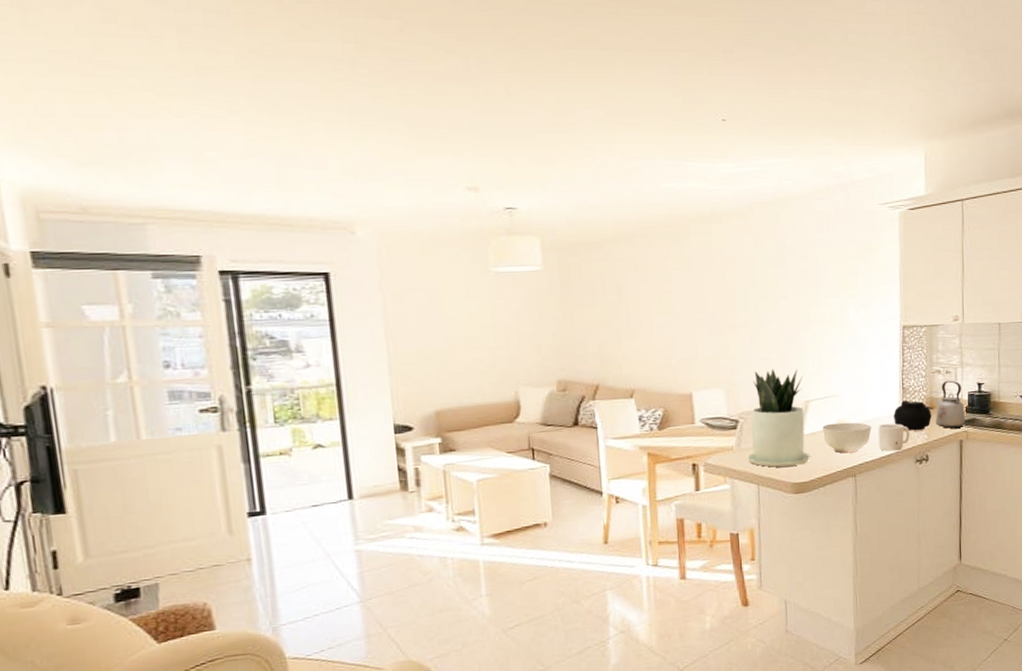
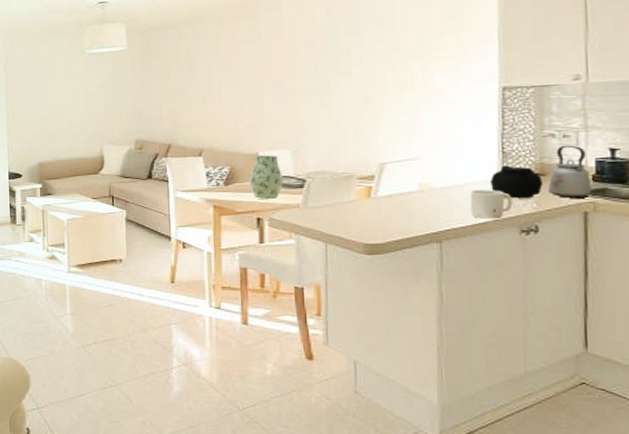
vase: none [683,395,718,444] -> present [249,155,284,200]
planter: present [747,369,810,467] -> none [314,132,386,227]
bowl: present [823,422,872,454] -> none [401,186,462,218]

